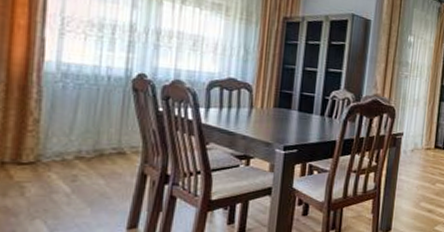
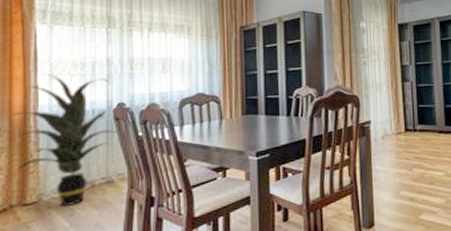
indoor plant: none [10,28,135,171] -> present [11,74,117,206]

